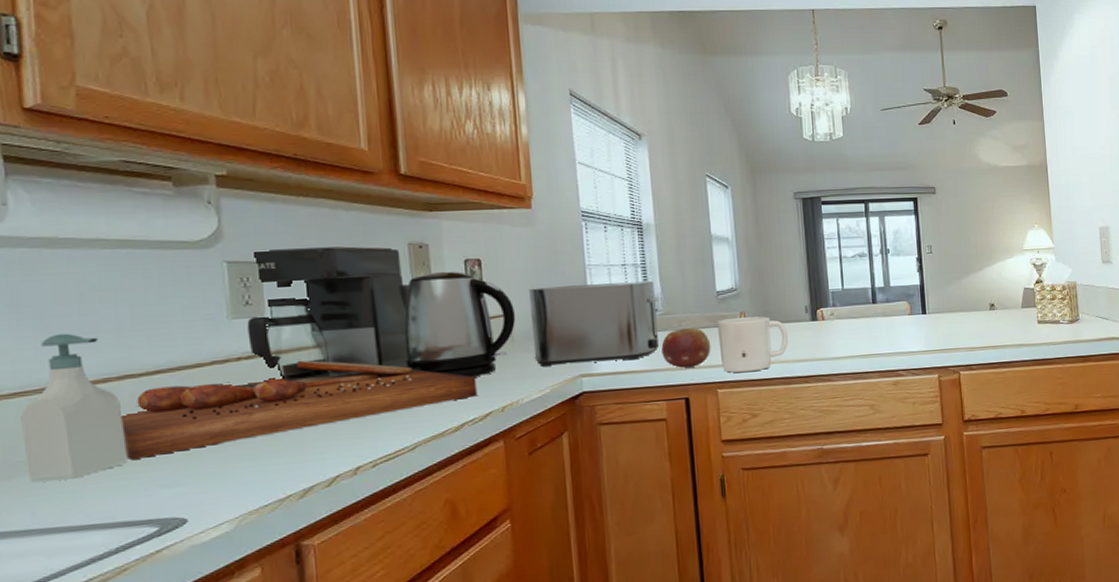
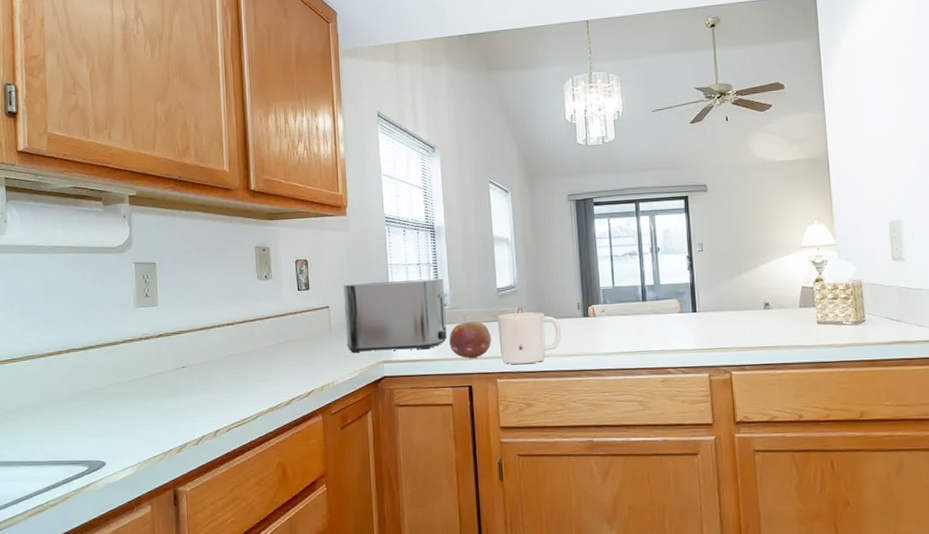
soap bottle: present [21,333,128,483] -> none [11,316,71,427]
cutting board: present [119,360,477,460] -> none [66,341,303,413]
coffee maker: present [225,246,409,389] -> none [131,250,254,363]
kettle: present [398,271,516,378] -> none [247,270,333,360]

